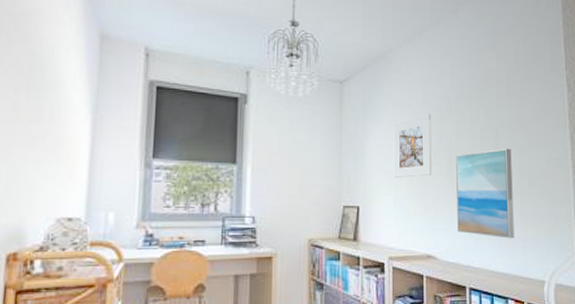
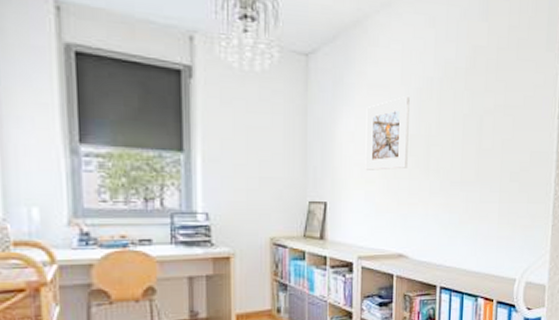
wall art: present [456,148,515,239] -> none [431,139,495,237]

